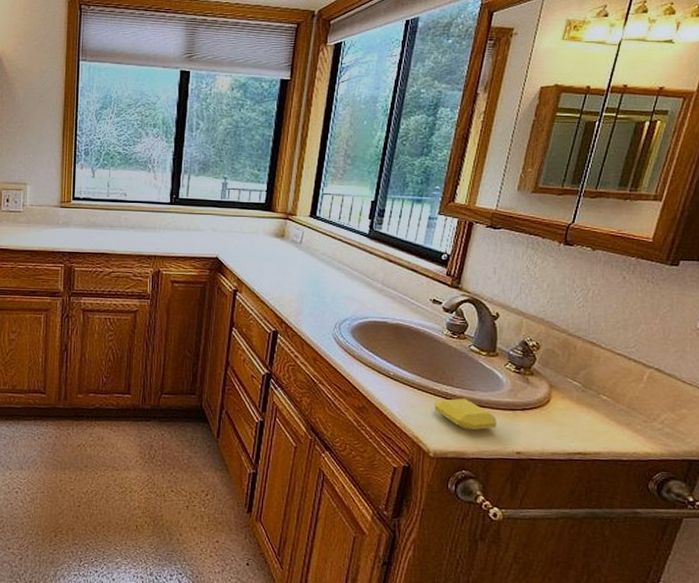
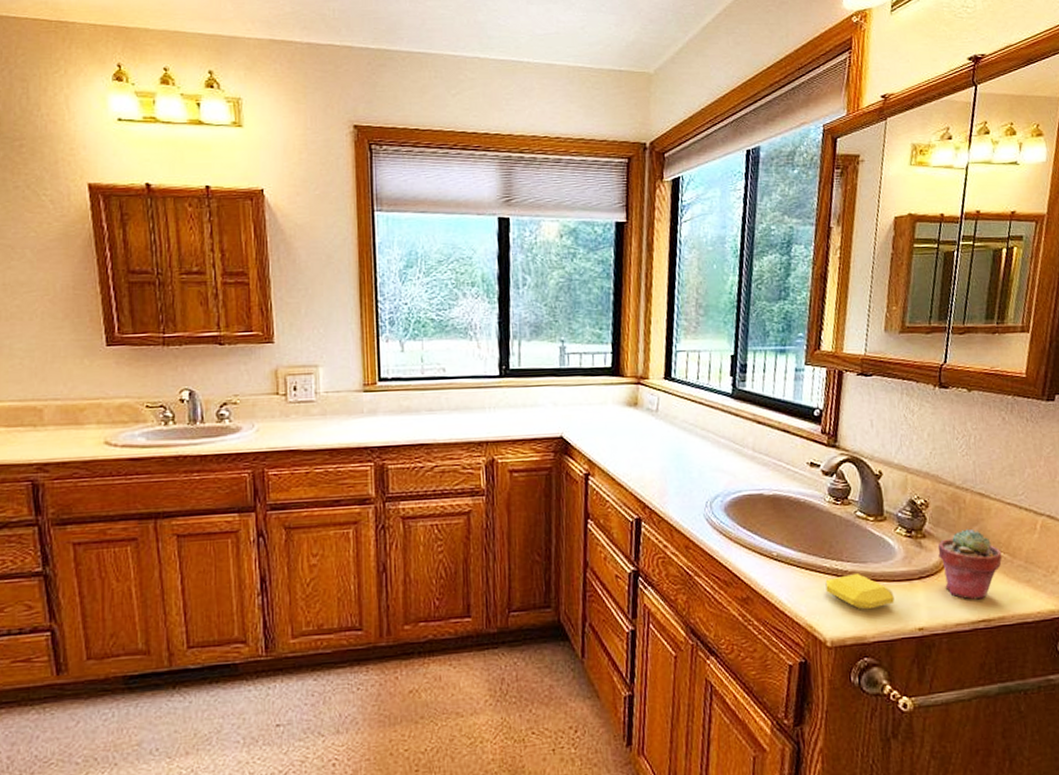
potted succulent: none [544,371,606,435] -> present [937,528,1003,600]

